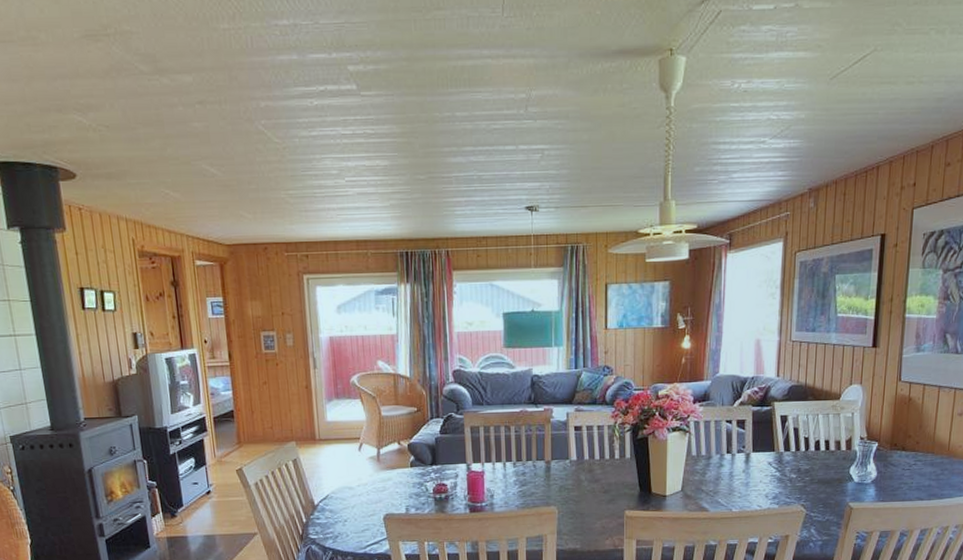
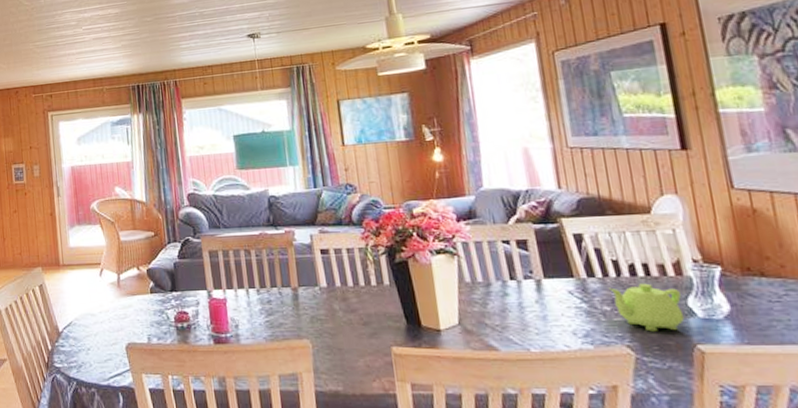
teapot: none [798,456,846,494] -> present [609,283,685,332]

